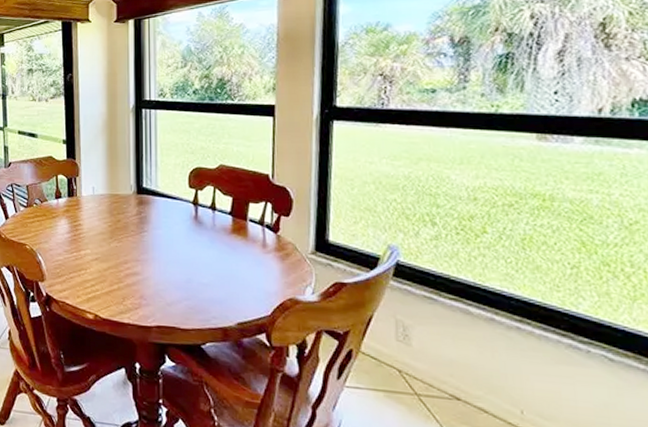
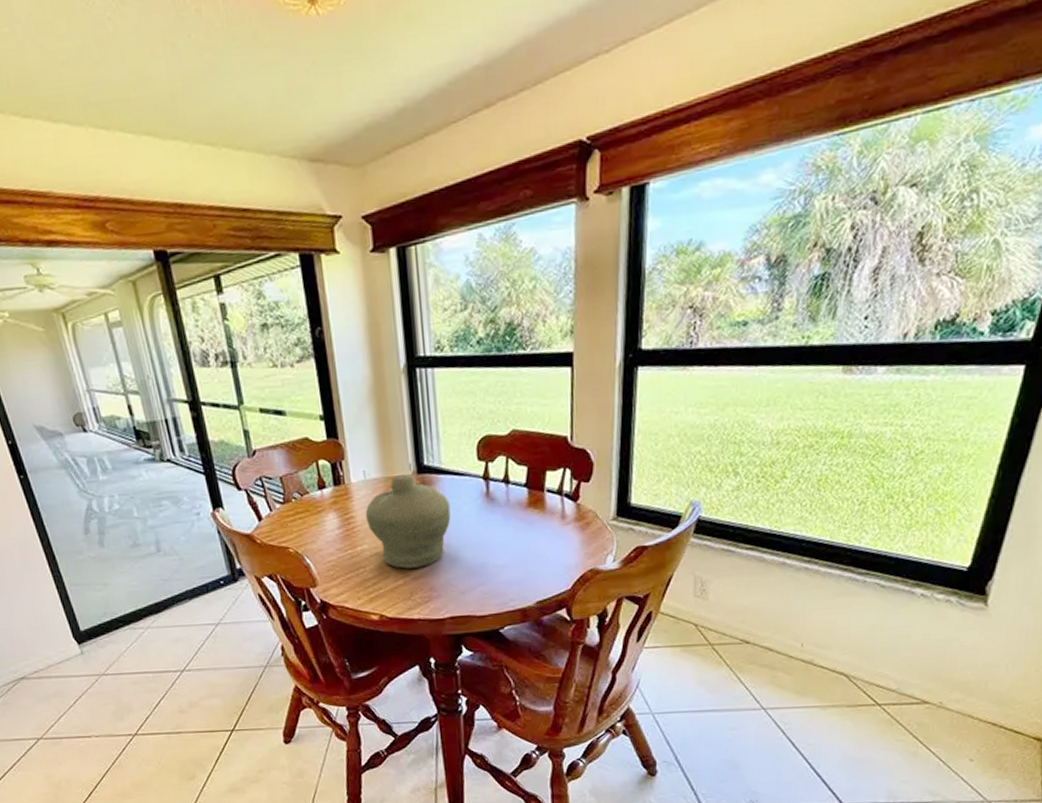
jar: none [91,194,163,276] -> present [365,475,451,569]

